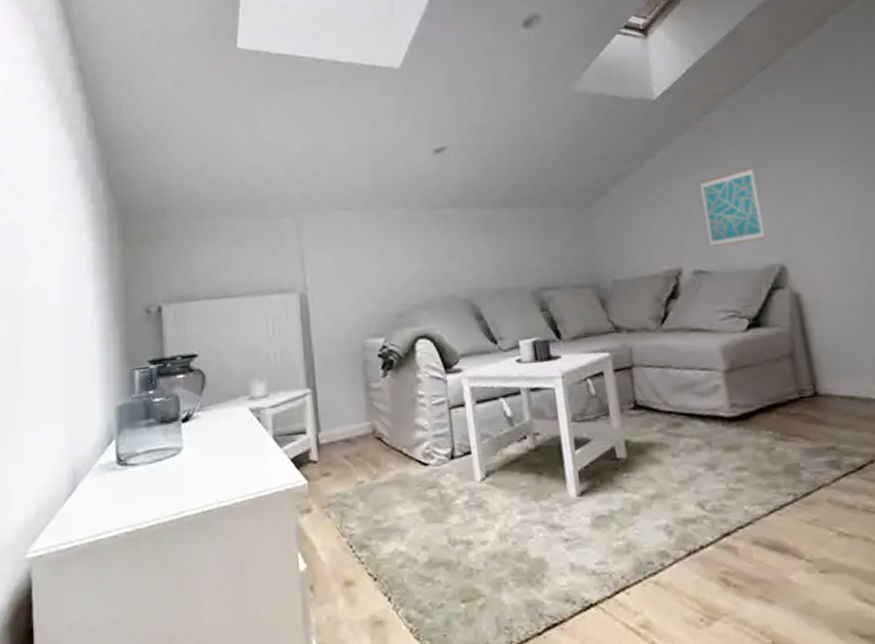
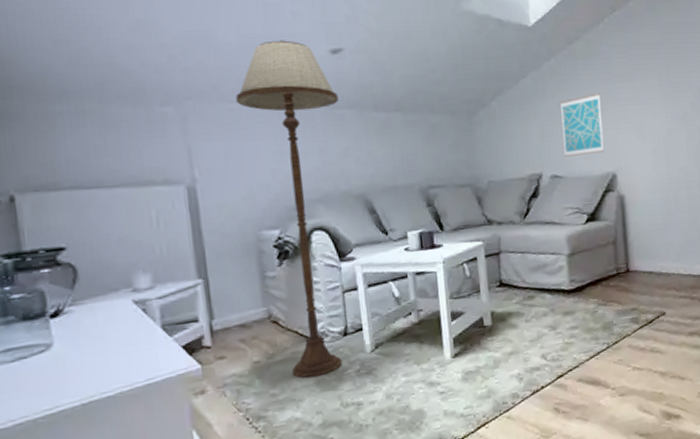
floor lamp: none [345,145,450,506] -> present [236,40,343,378]

